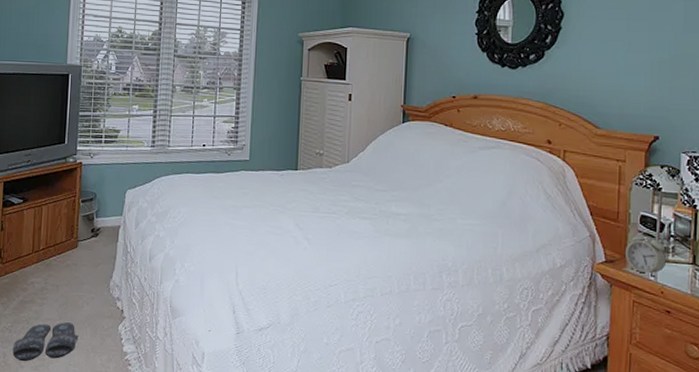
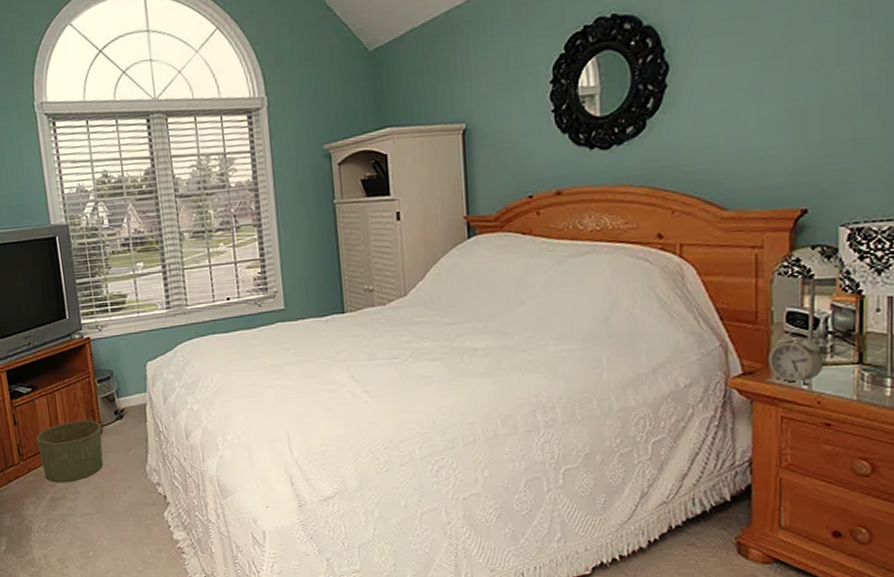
slippers: present [13,322,79,361] -> none [52,515,122,560]
basket: none [18,232,78,289] -> present [36,417,103,483]

